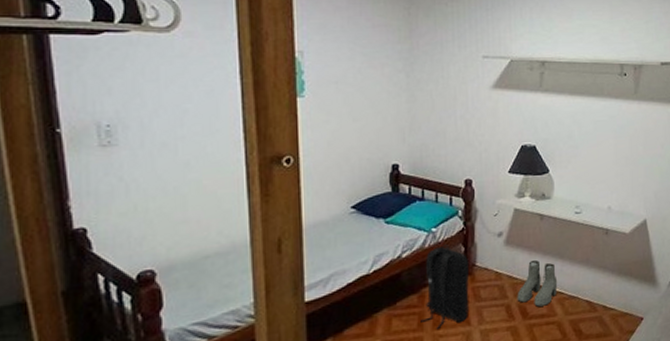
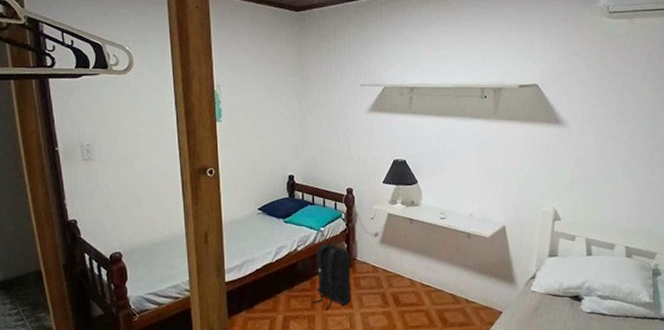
boots: present [517,259,558,307] -> none [391,257,426,297]

